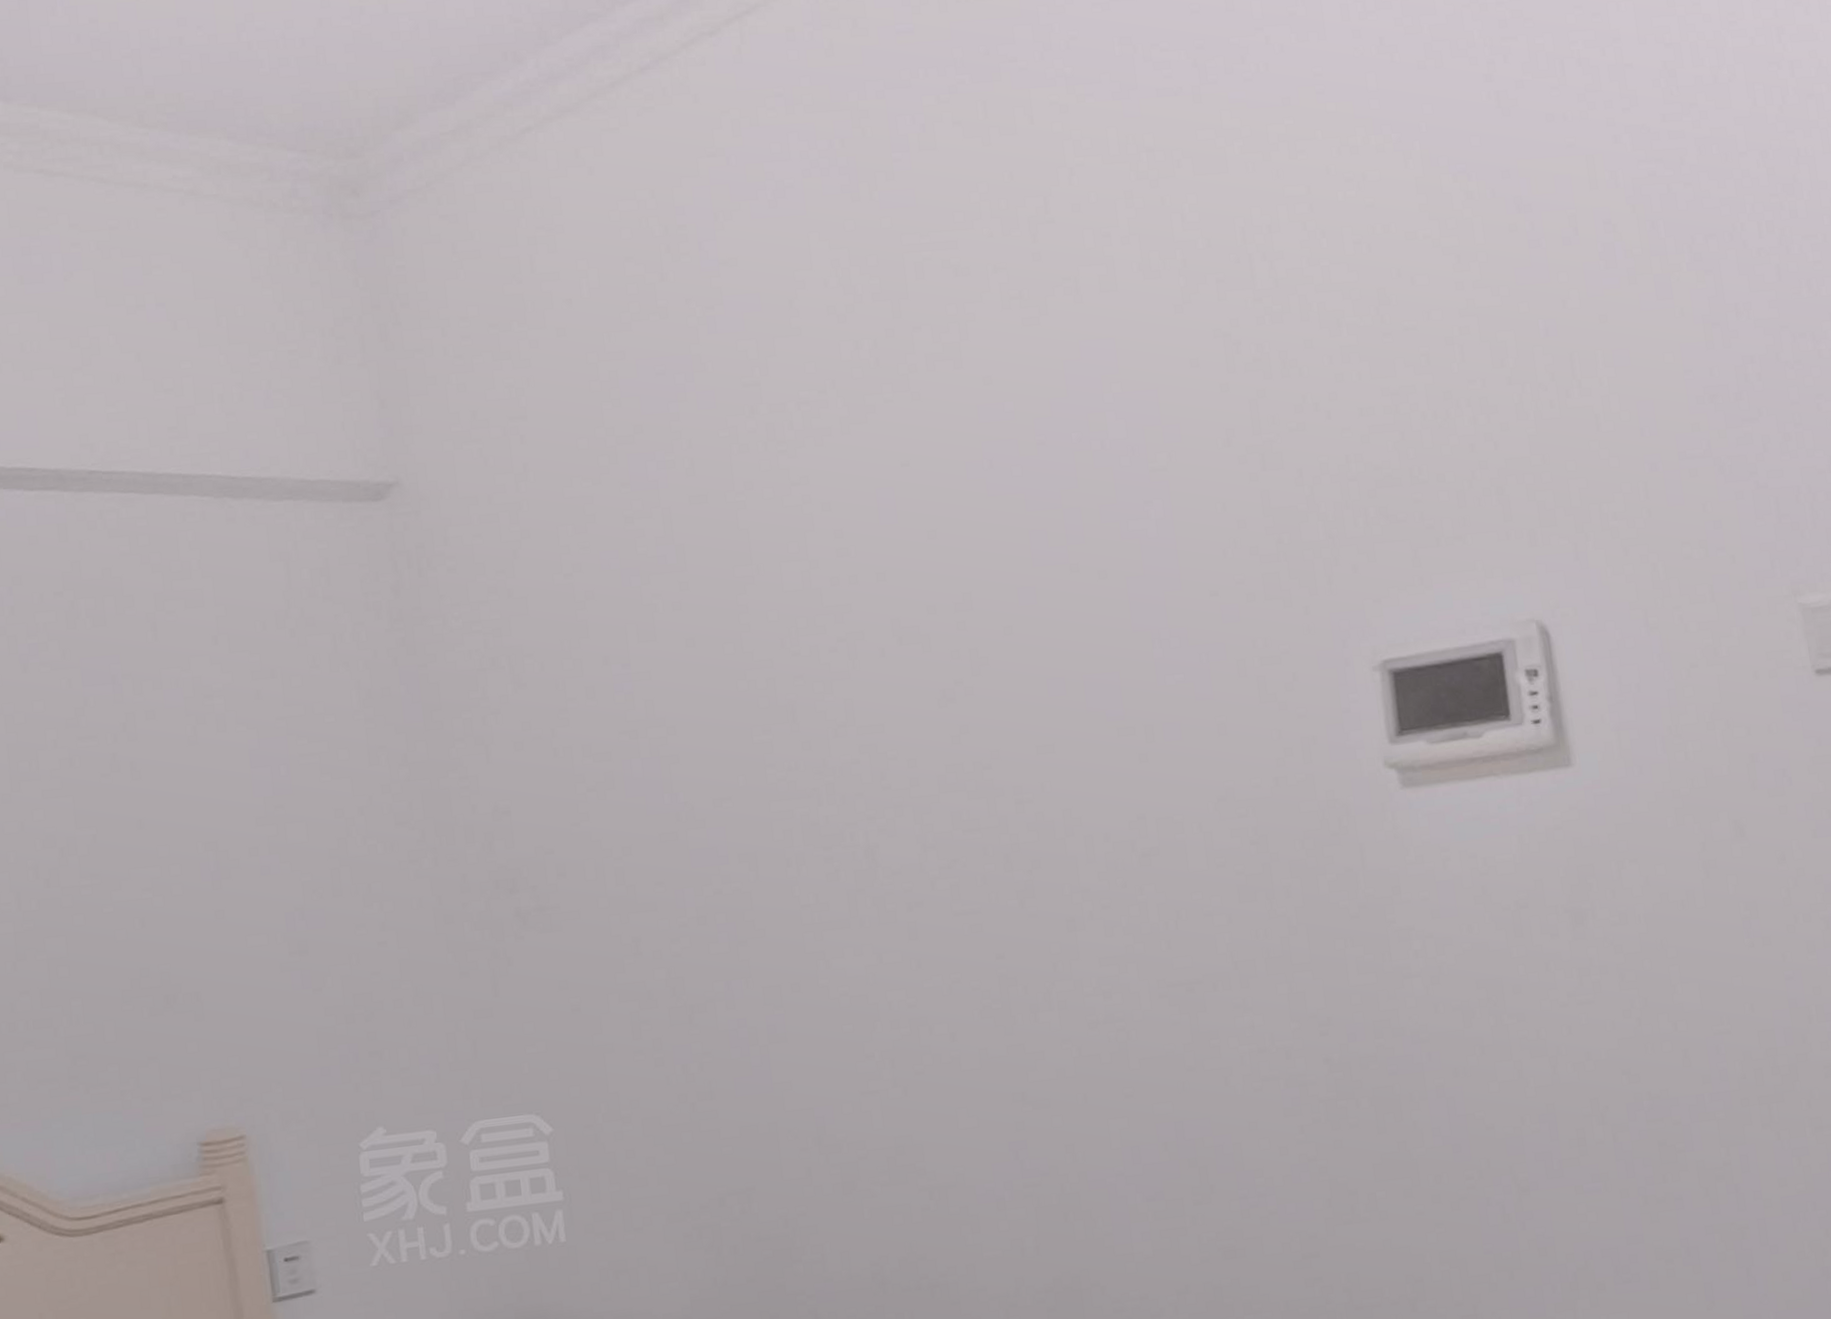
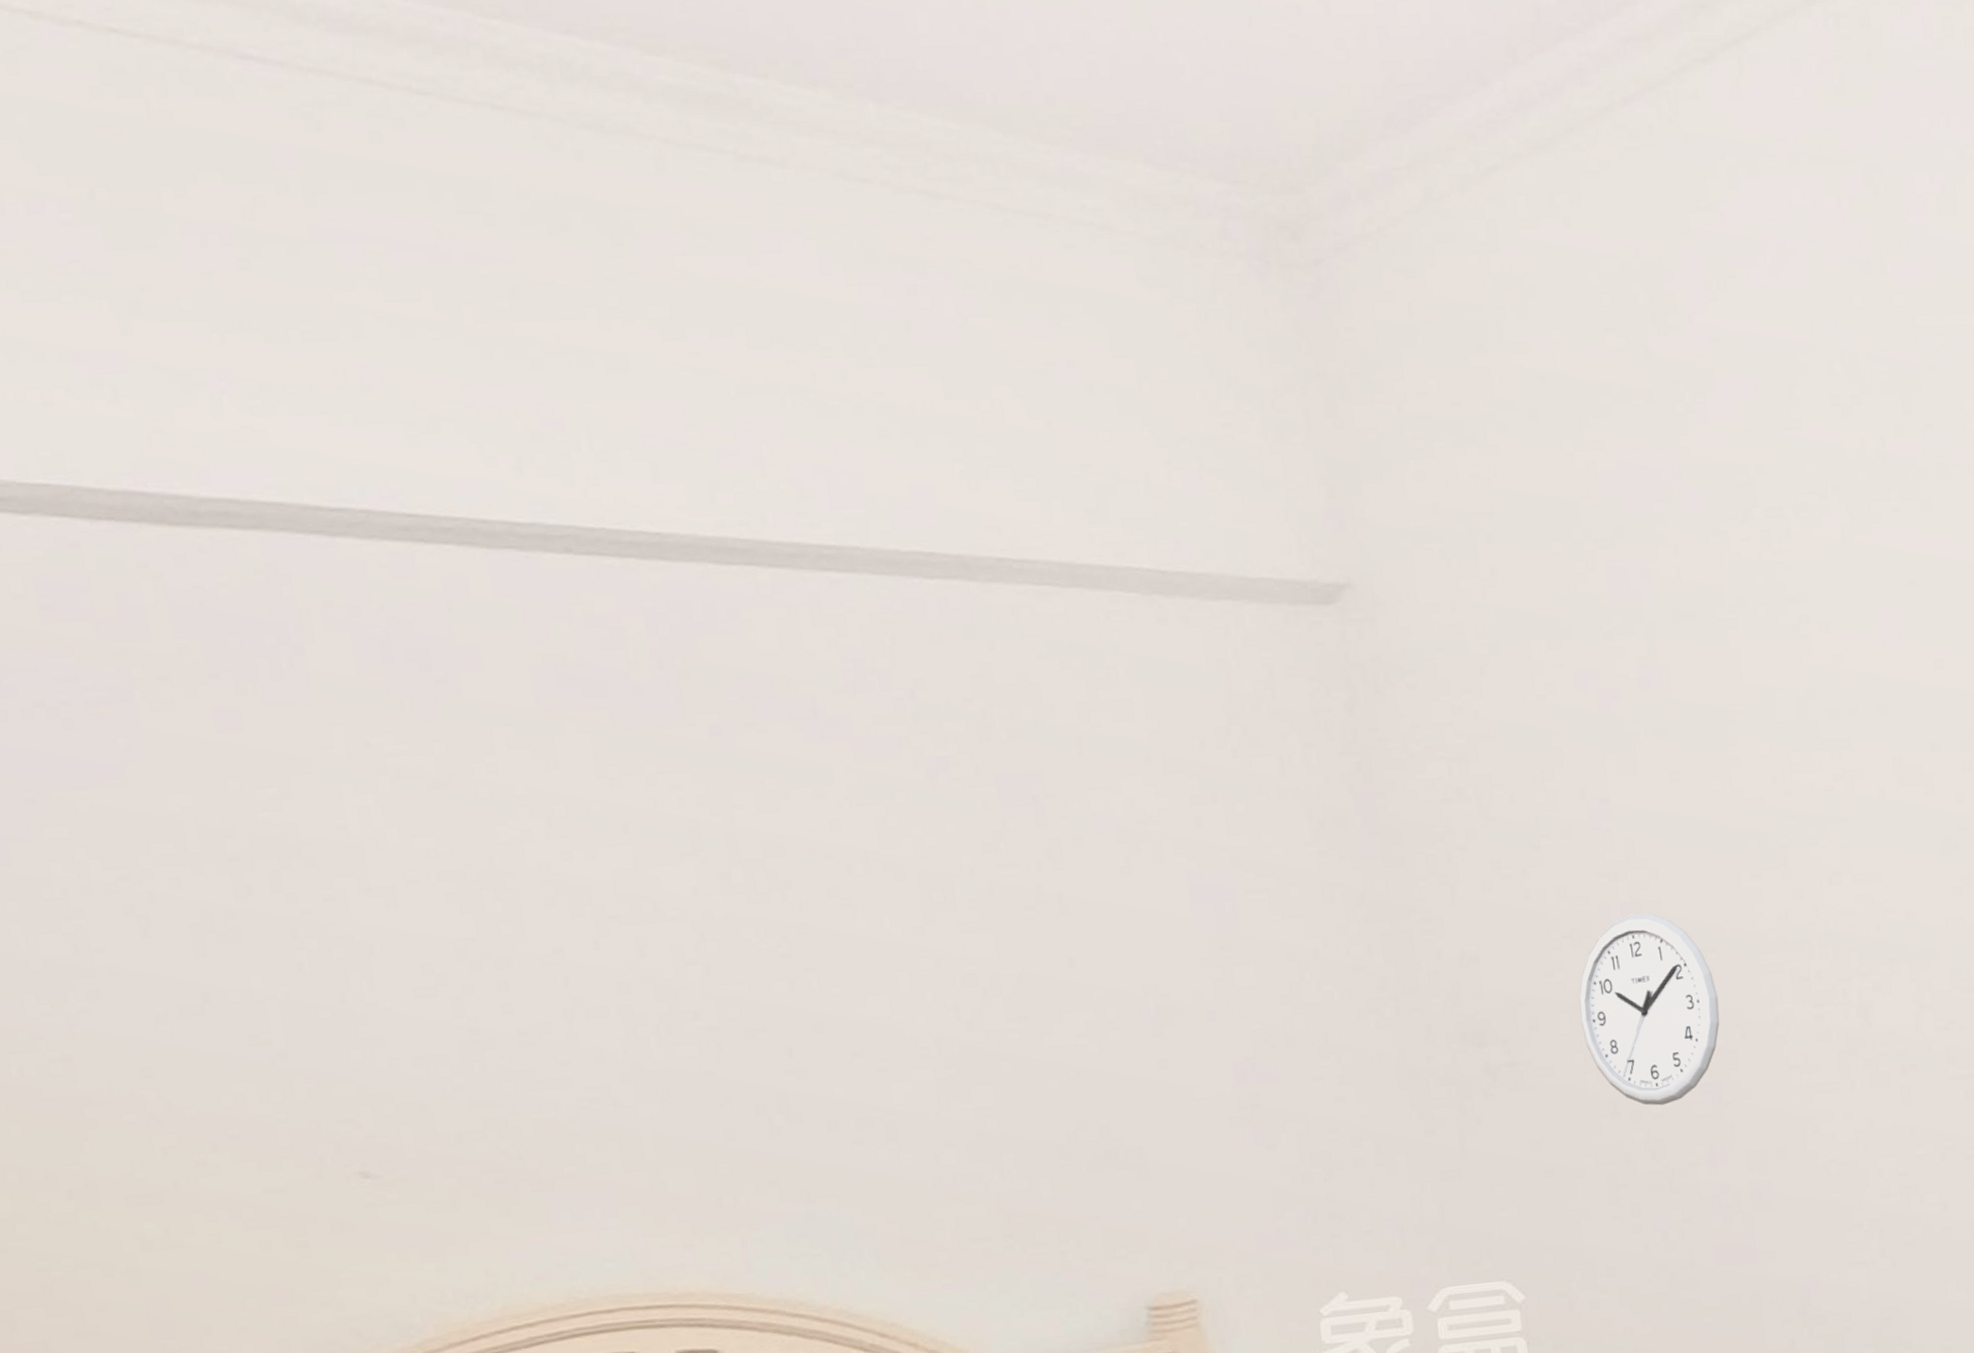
wall clock: none [603,767,735,945] -> present [1579,913,1720,1106]

